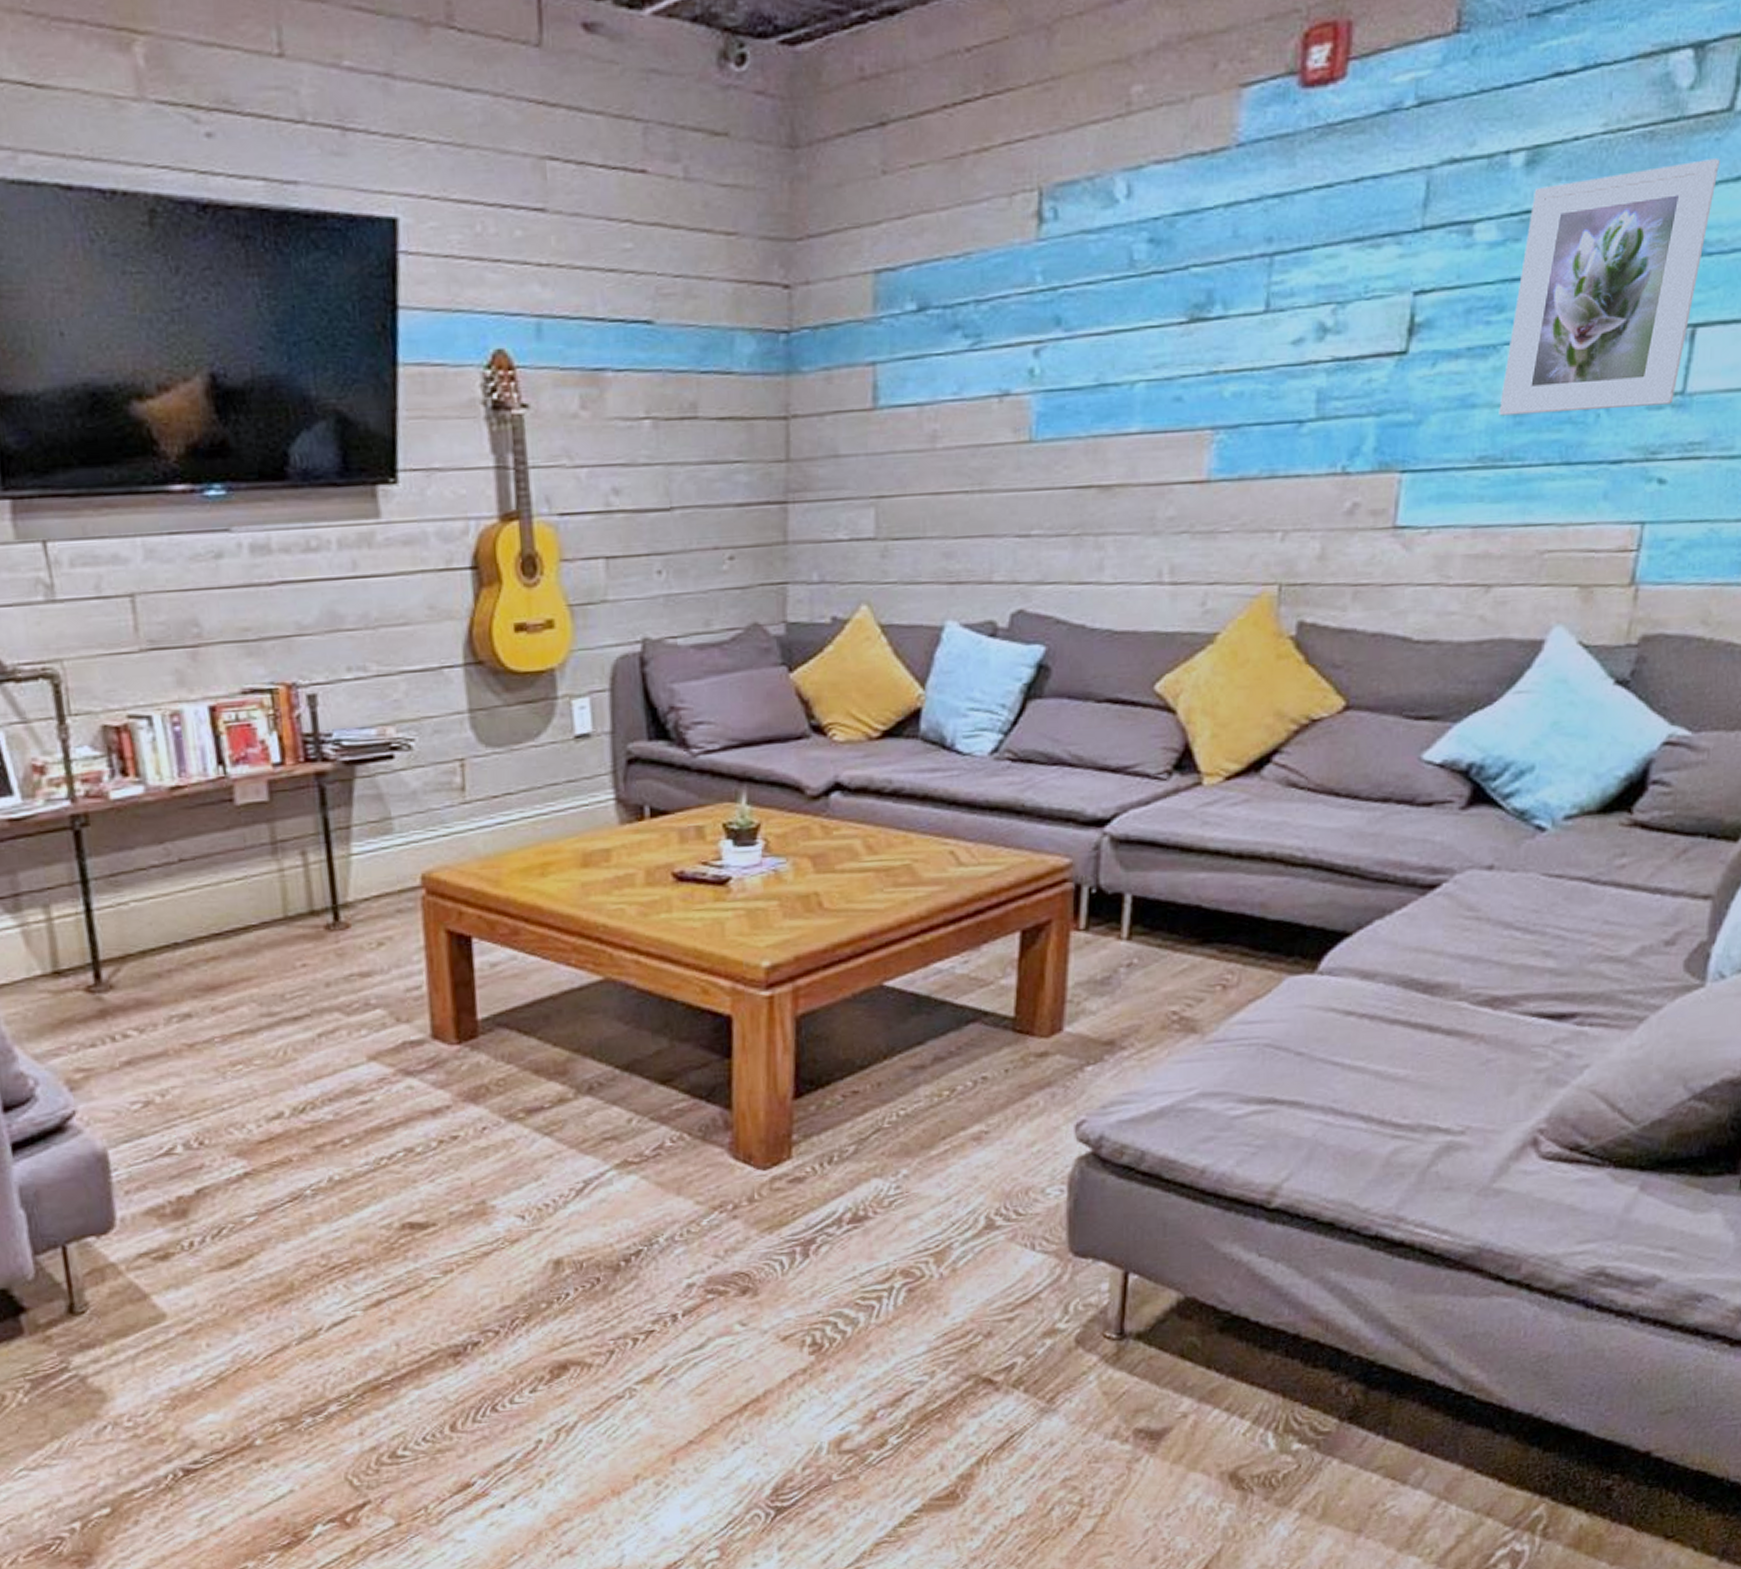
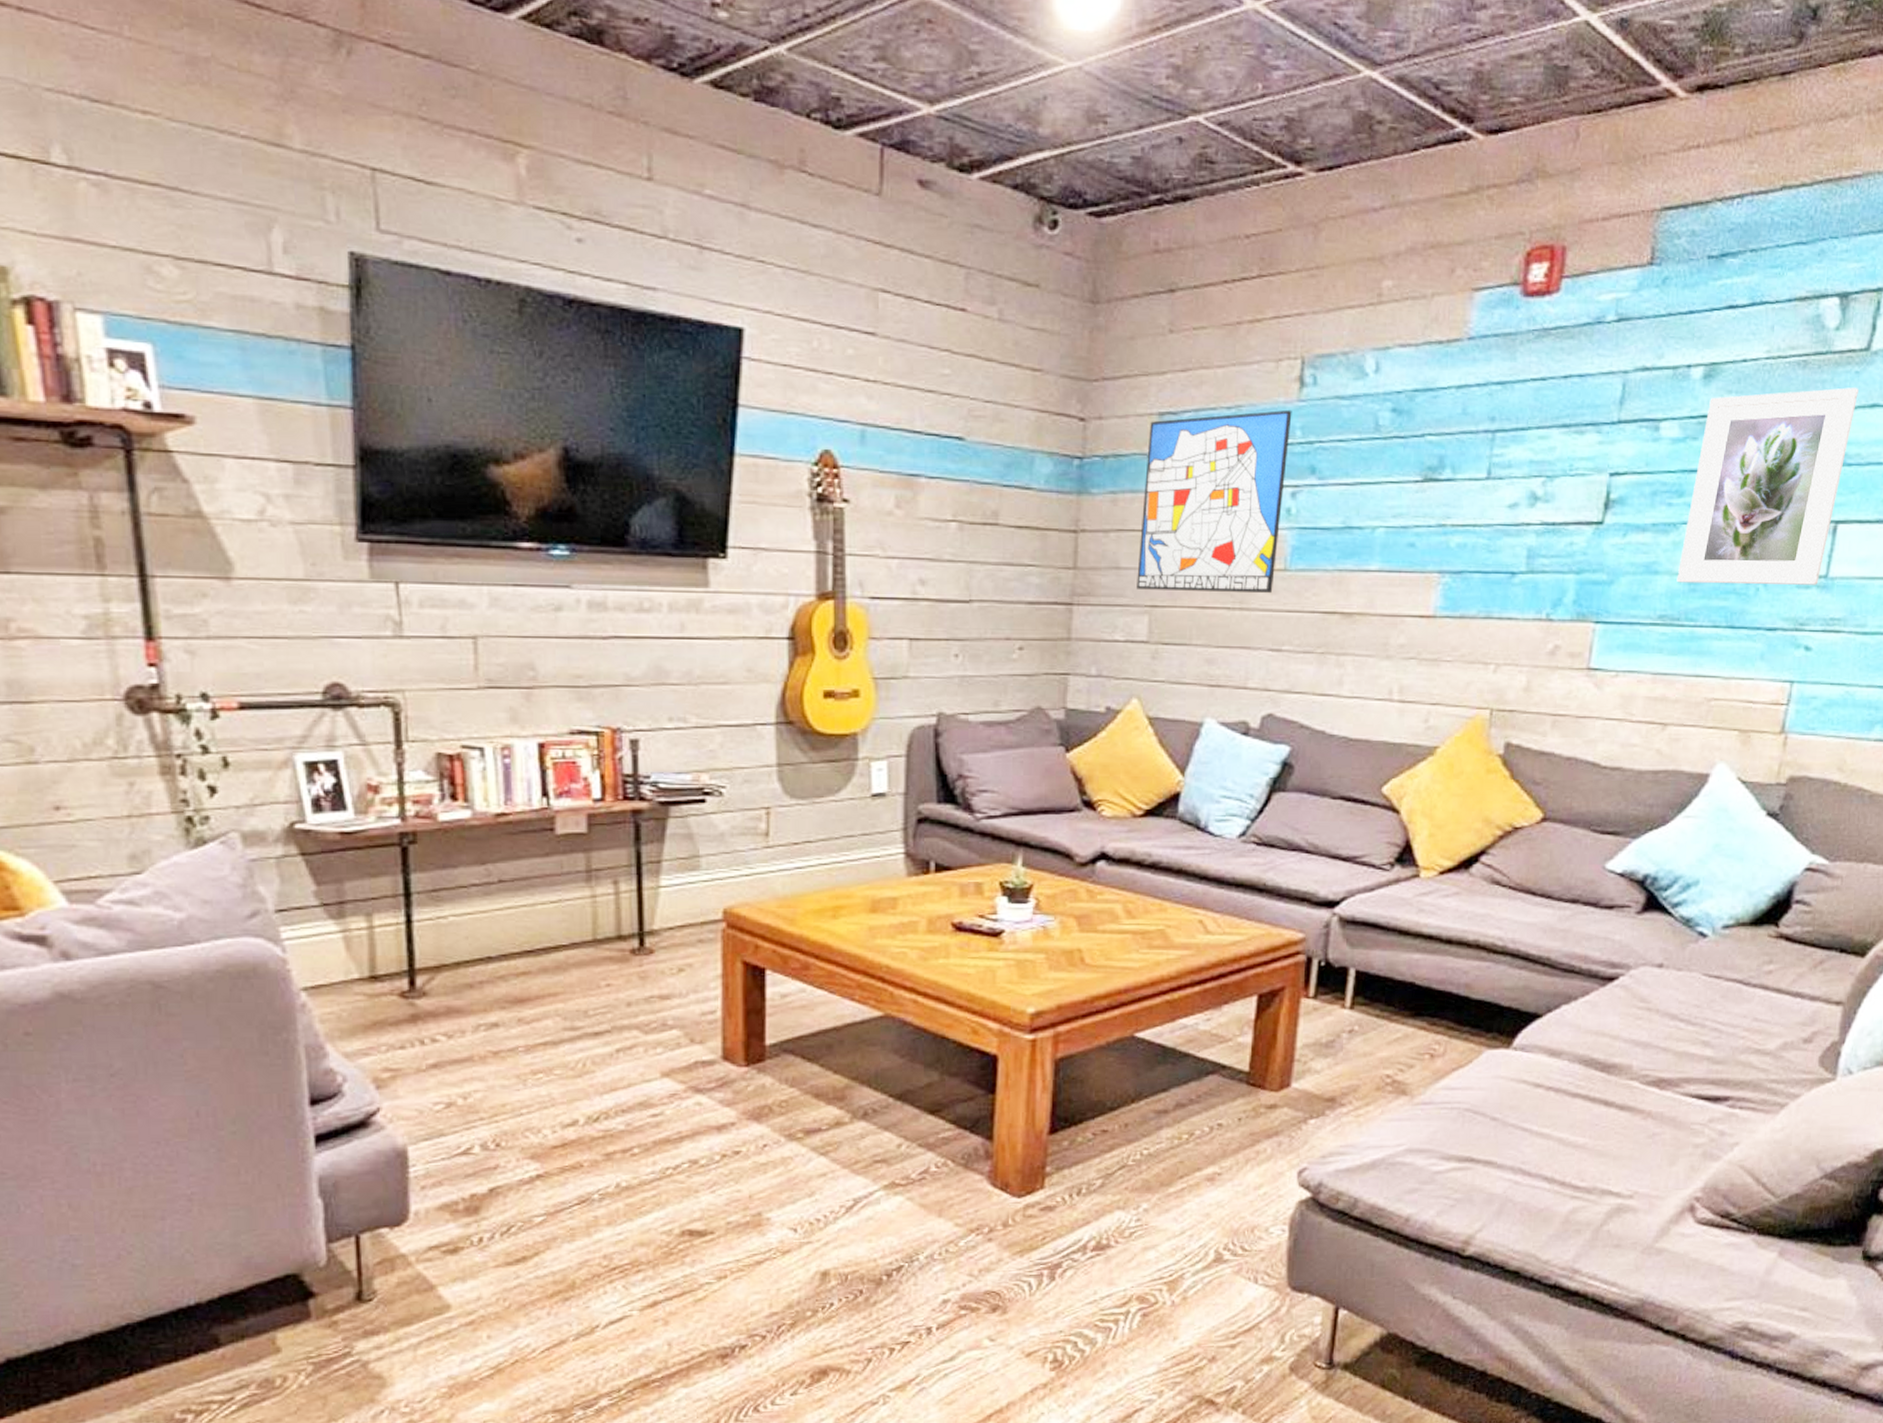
wall art: none [859,252,1031,479] -> present [1137,409,1292,593]

